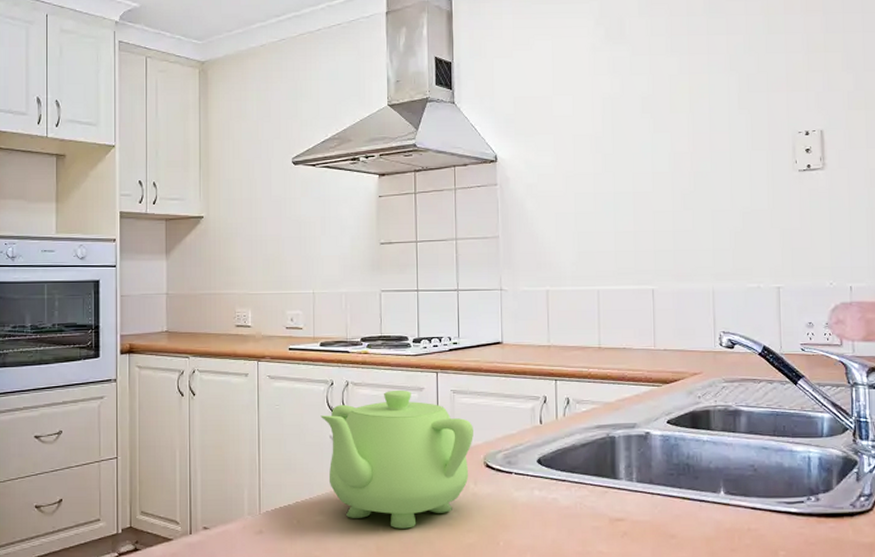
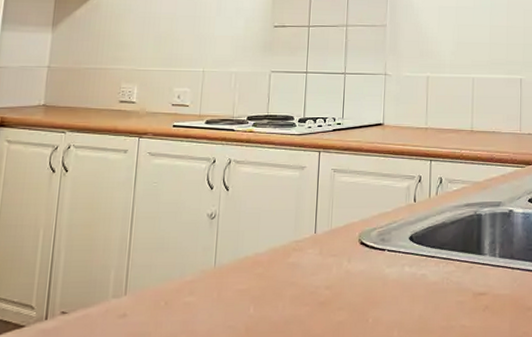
teapot: present [320,389,473,529] -> none [199,168,351,308]

